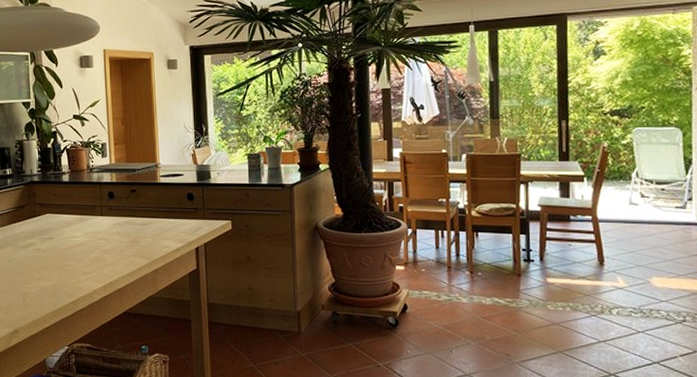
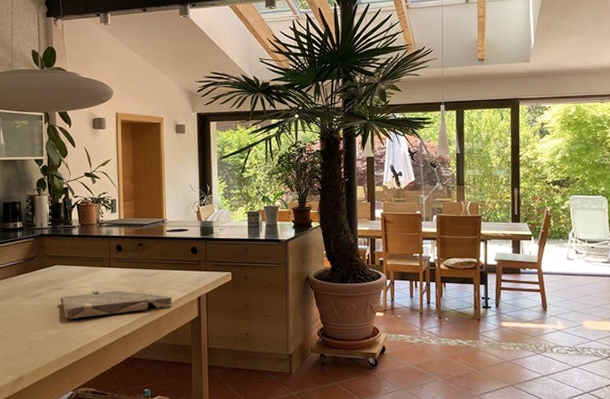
cutting board: none [52,240,169,270] -> present [60,290,173,319]

